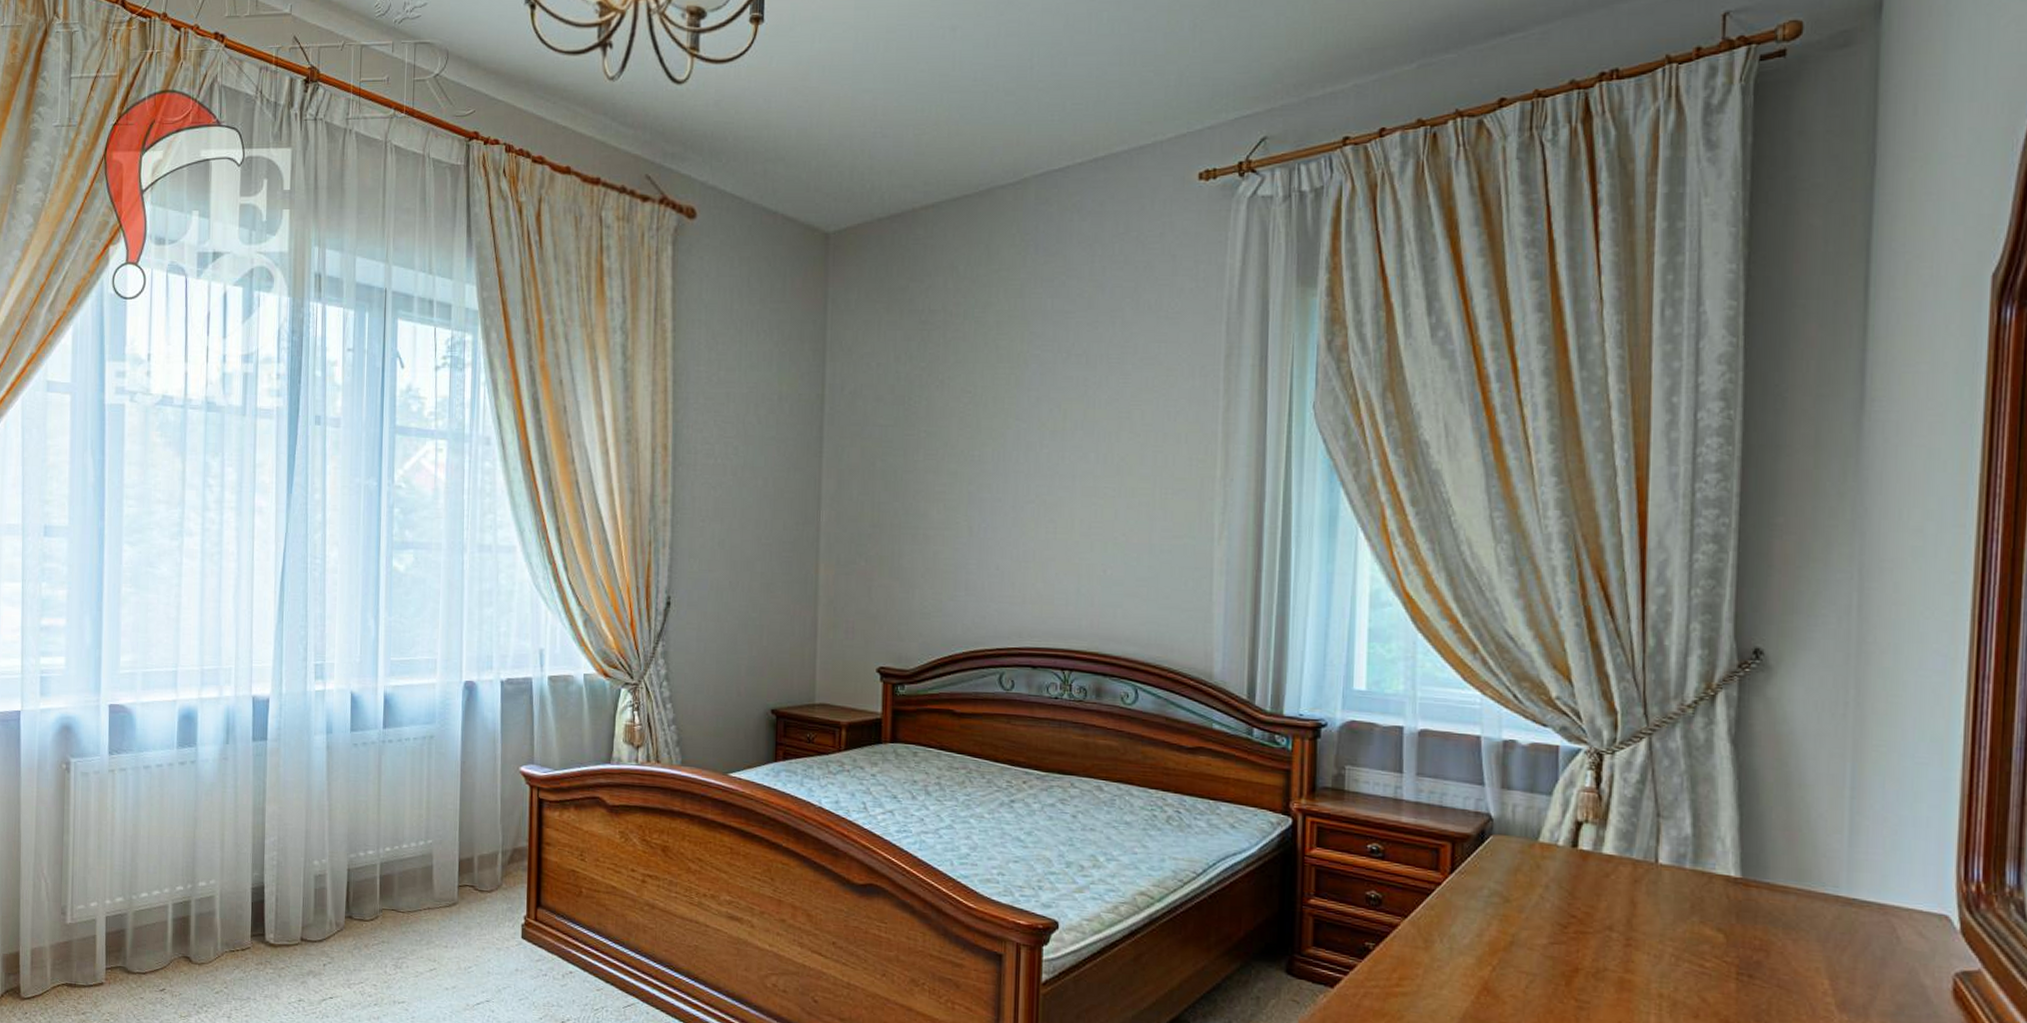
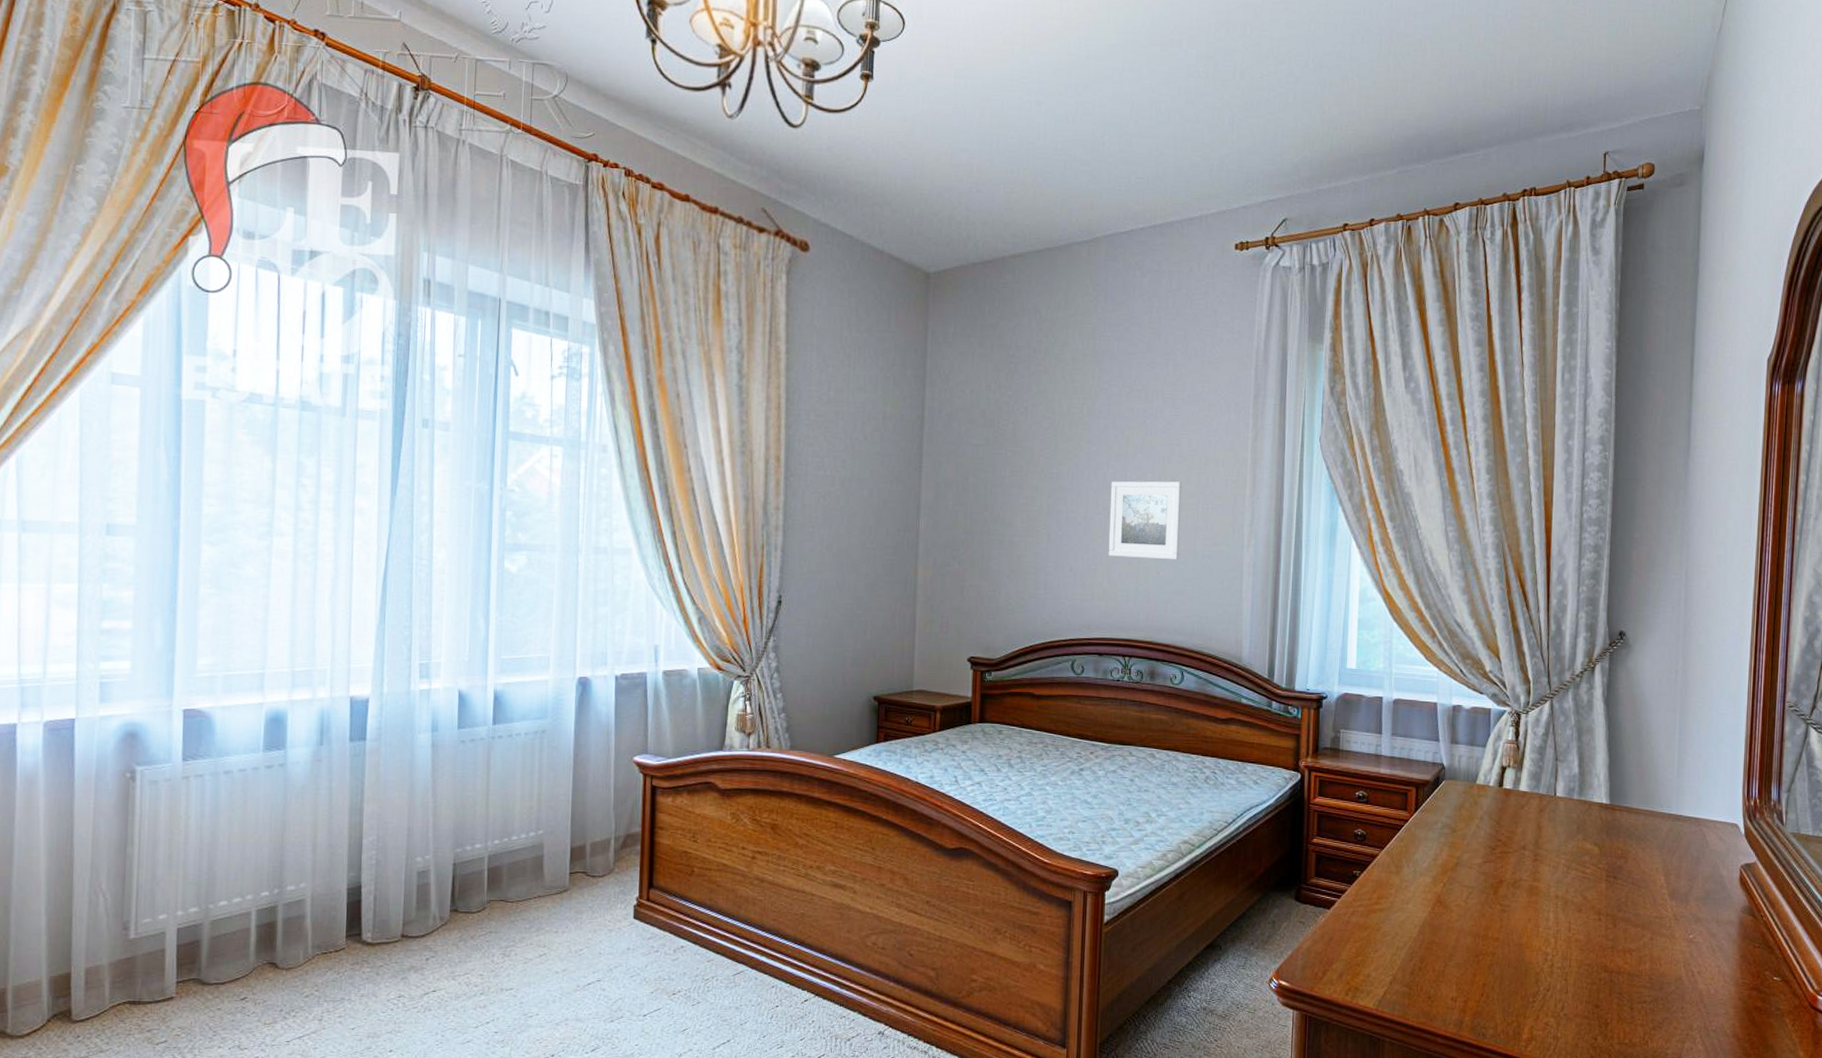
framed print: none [1042,462,1134,556] -> present [1108,481,1182,560]

